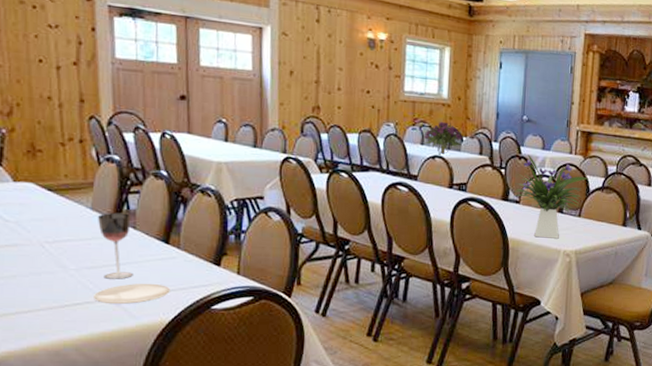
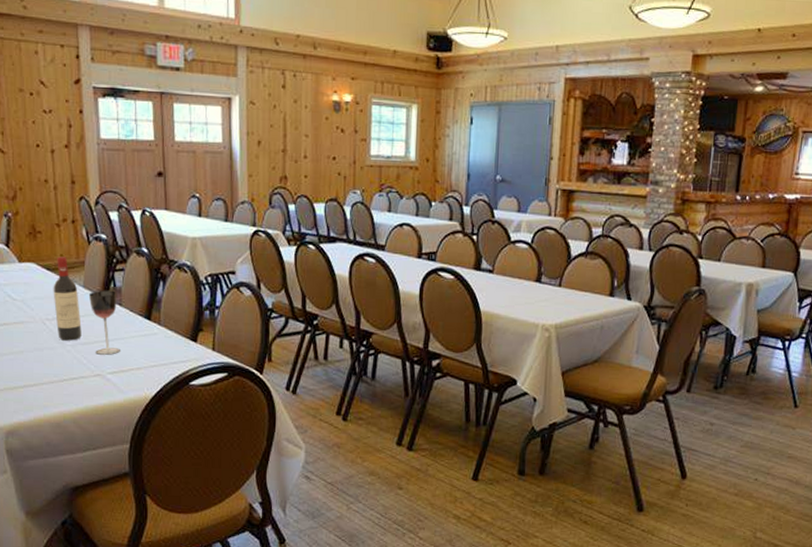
wine bottle: none [54,177,88,265] -> present [53,256,82,341]
plate: present [94,283,170,305] -> none [87,358,153,380]
bouquet: present [423,121,462,155] -> none [391,186,431,223]
flower arrangement: present [512,154,589,239] -> none [485,218,570,311]

